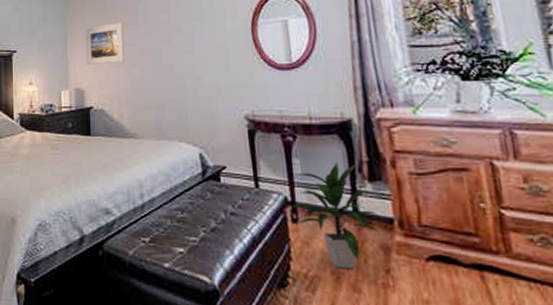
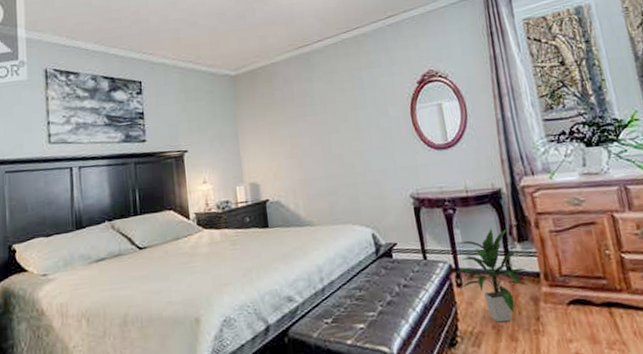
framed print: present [84,22,125,65] -> none [255,115,296,160]

